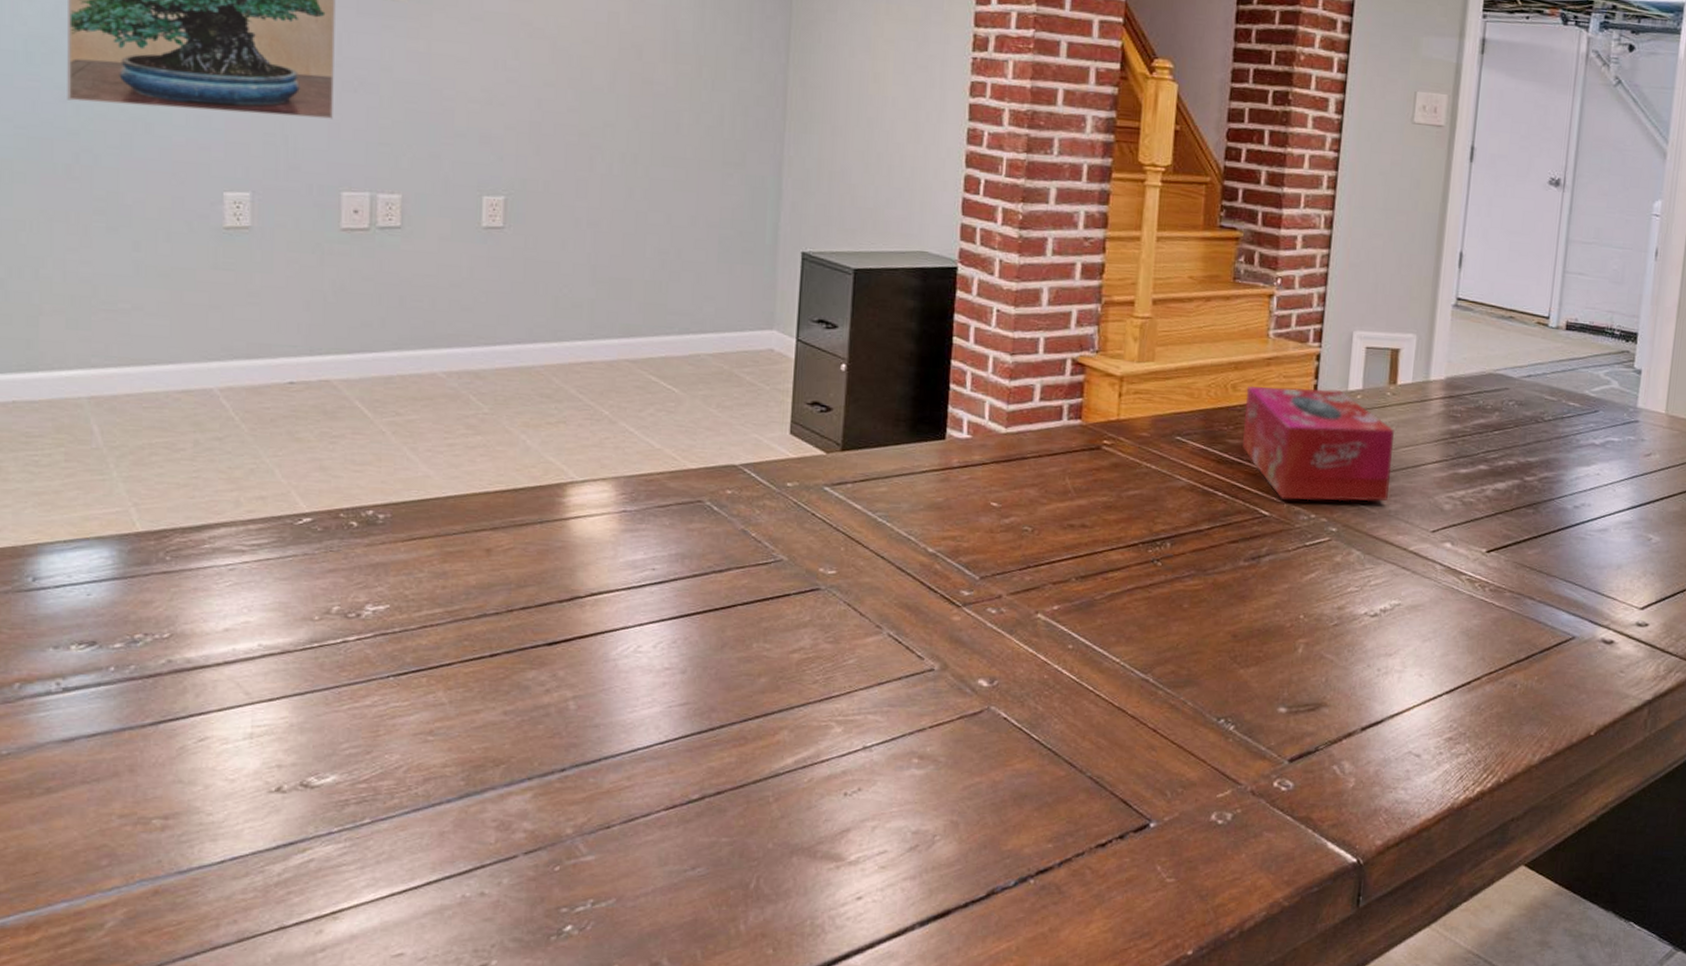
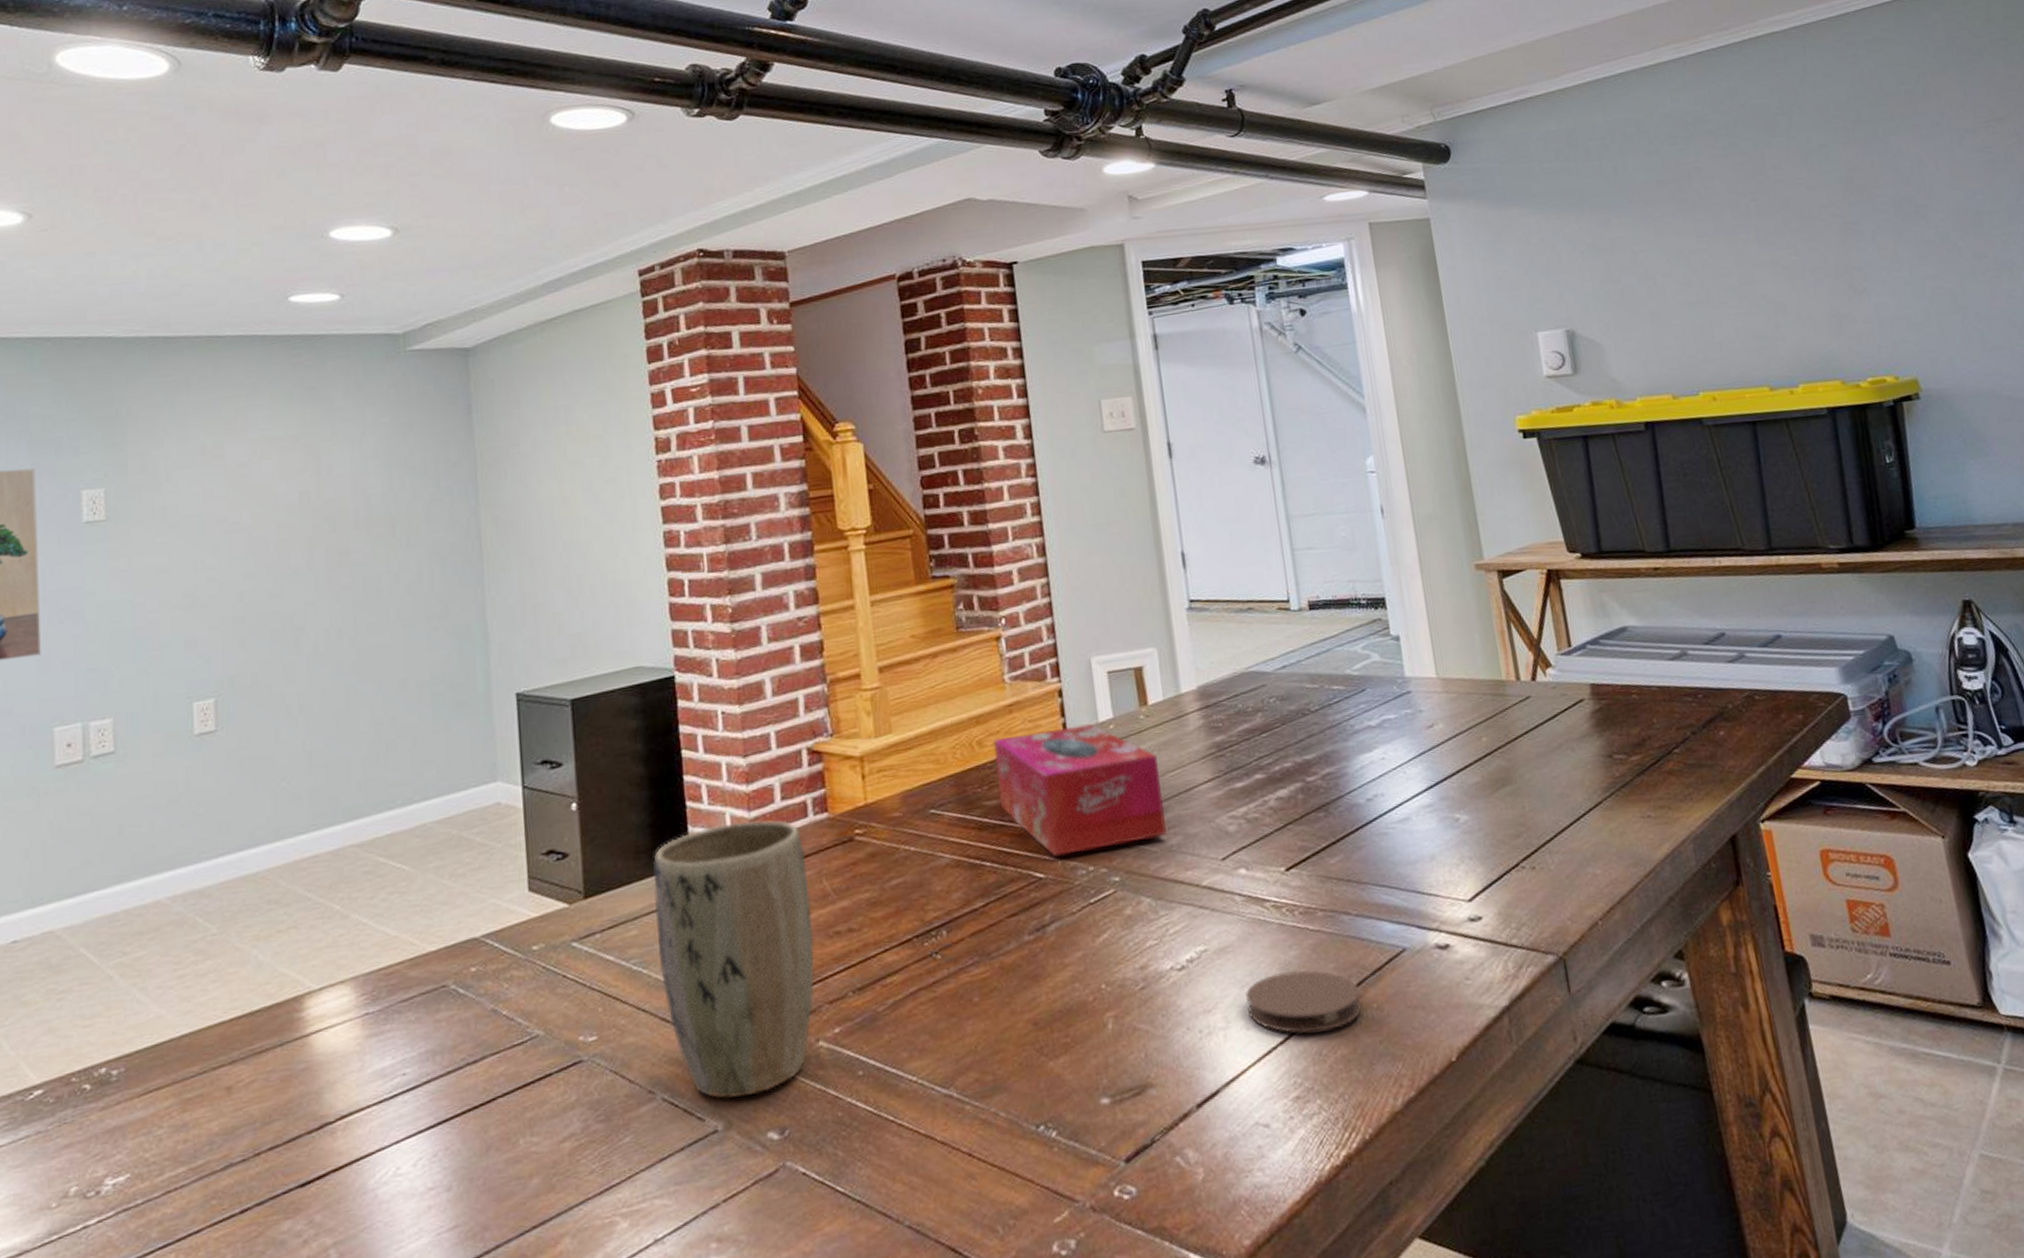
plant pot: none [903,411,1054,646] -> present [653,819,814,1099]
coaster: none [1424,635,1526,690] -> present [1245,970,1362,1034]

